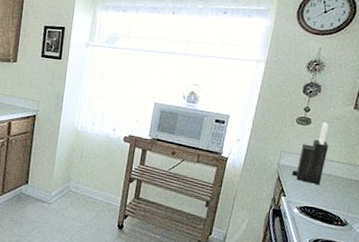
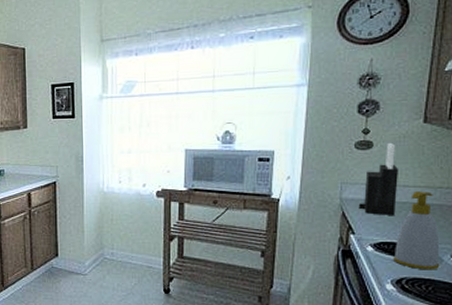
soap bottle: none [313,166,353,235] -> present [393,190,440,270]

